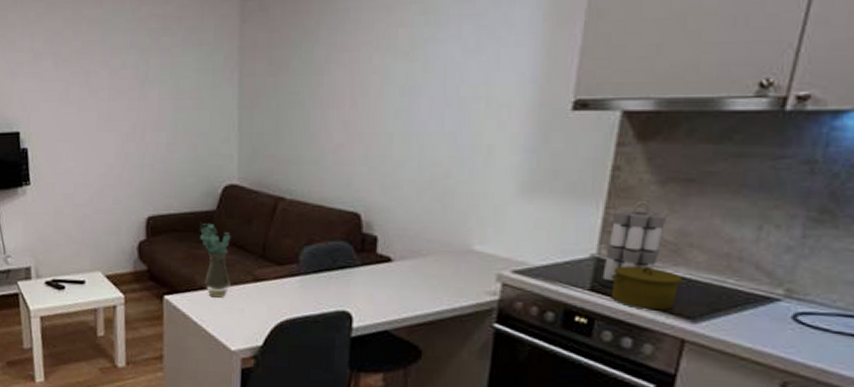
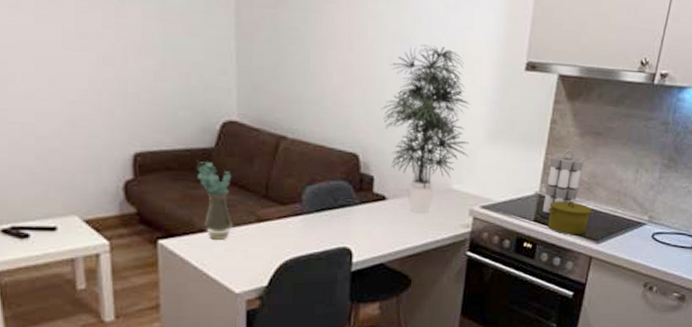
plant: none [386,94,498,278] -> present [381,44,471,214]

